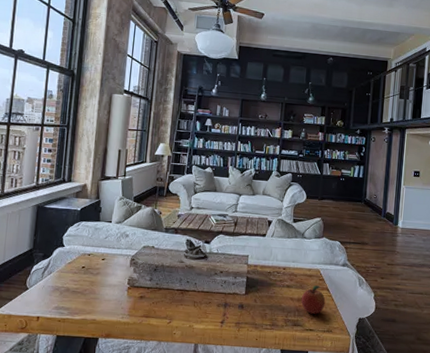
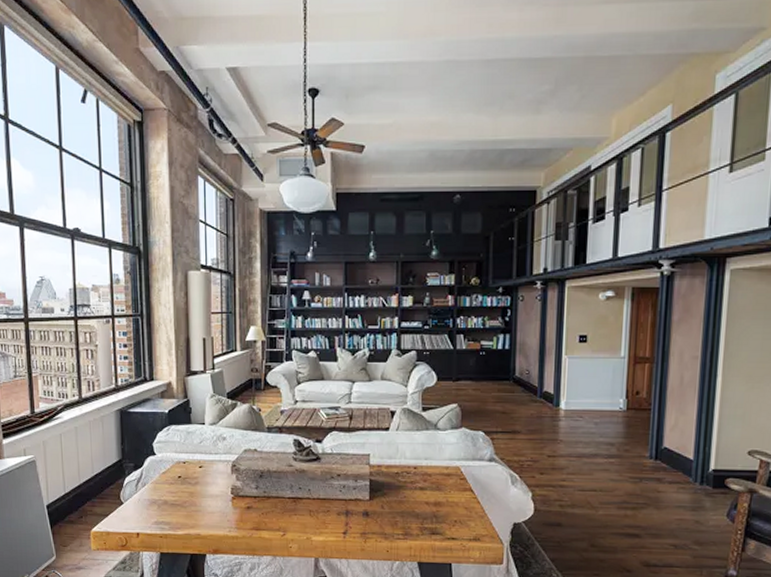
fruit: present [301,285,326,314] -> none [438,486,470,520]

